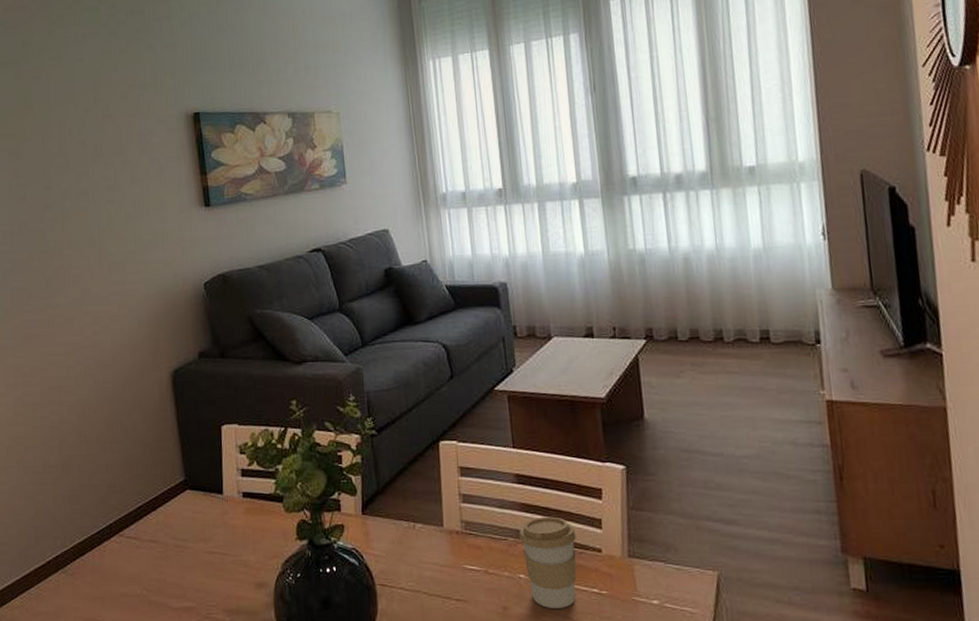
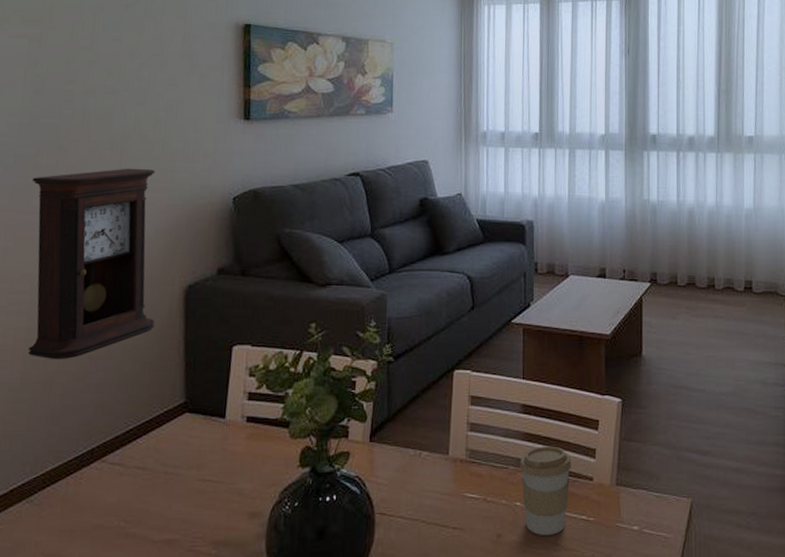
pendulum clock: none [29,262,149,445] -> present [28,168,156,360]

